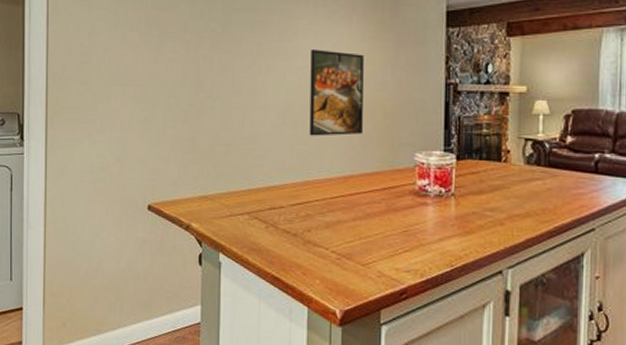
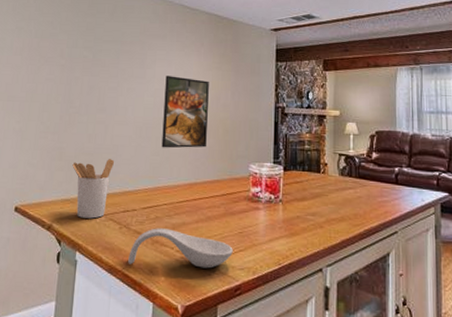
utensil holder: none [208,150,256,217] -> present [72,159,115,219]
spoon rest: none [278,226,397,271] -> present [128,228,233,269]

